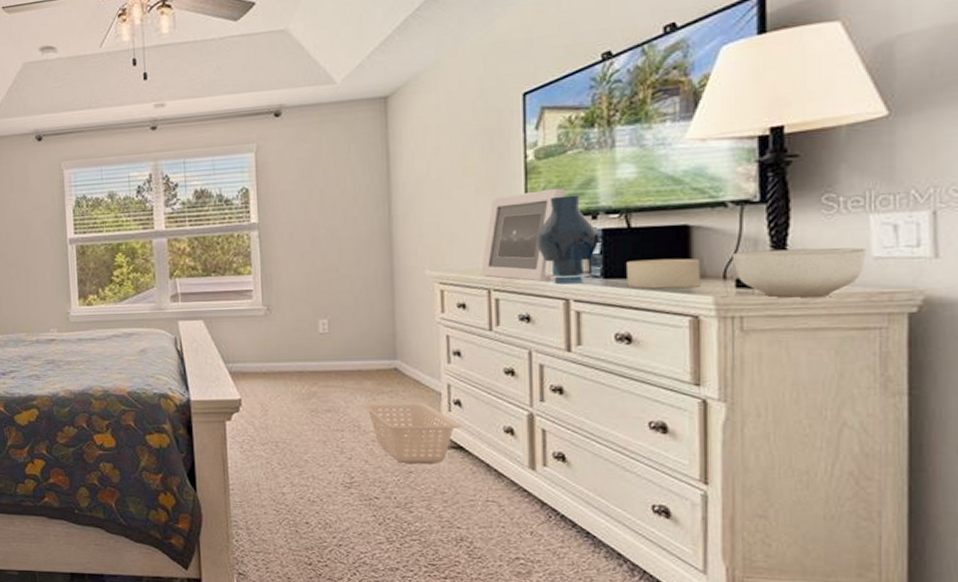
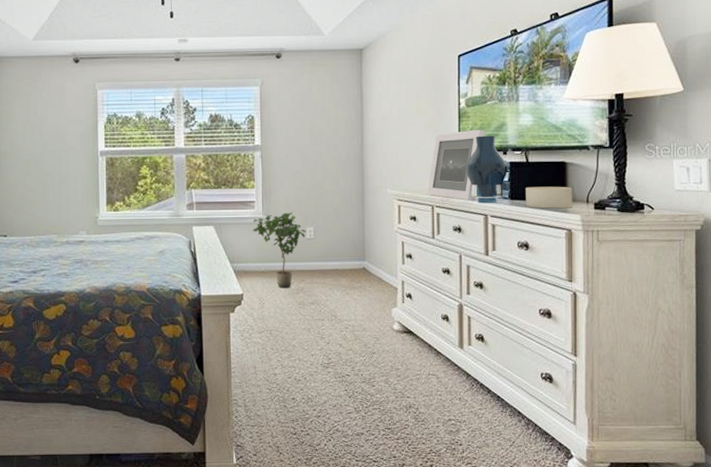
potted plant: none [250,301,319,393] -> present [253,212,307,289]
laundry basket: present [362,401,462,463] -> none [339,295,412,346]
bowl: present [731,247,866,298] -> none [592,182,672,217]

